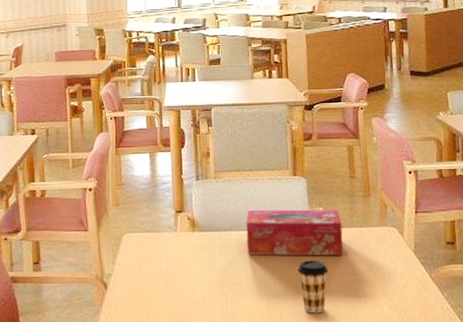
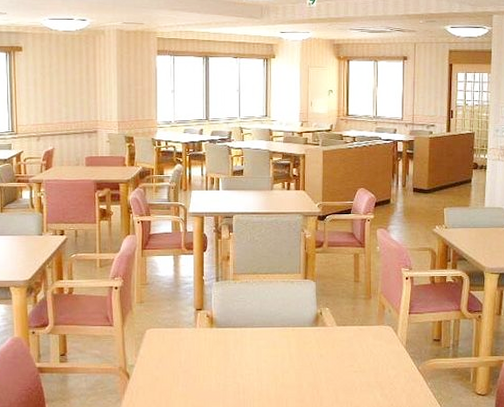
tissue box: present [246,209,344,256] -> none [260,309,345,351]
coffee cup: present [297,260,328,314] -> none [303,354,330,400]

